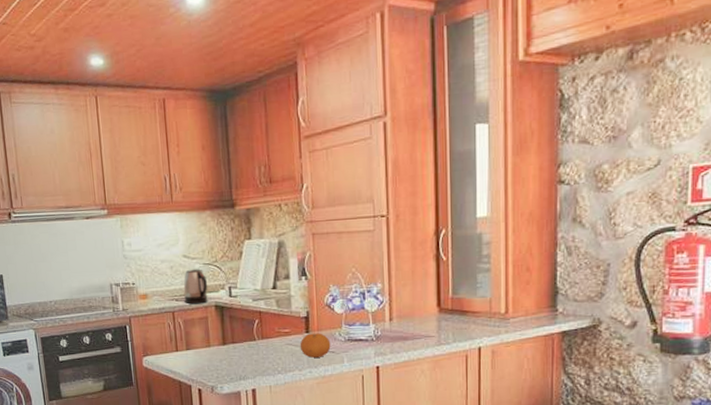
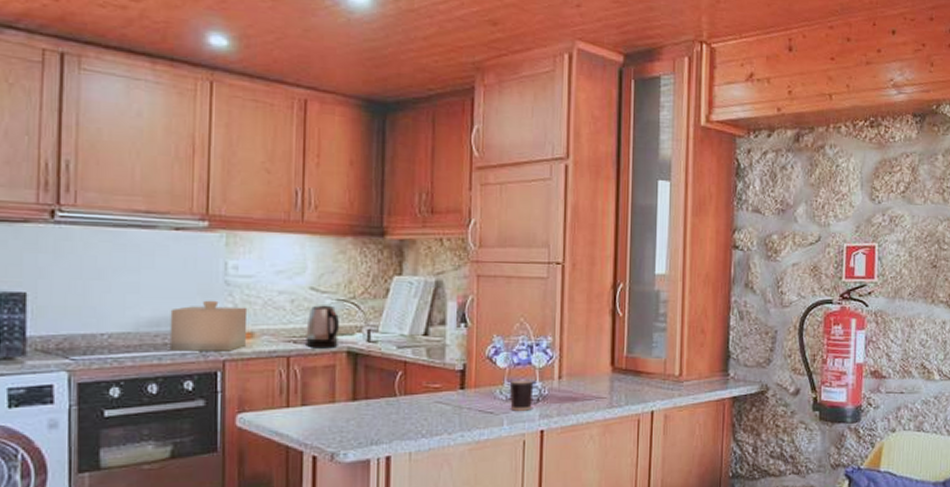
canister: none [90,271,144,312] -> present [169,300,248,353]
fruit: present [300,333,331,358] -> none [451,390,489,419]
mug: none [346,322,375,350] -> present [509,379,541,411]

